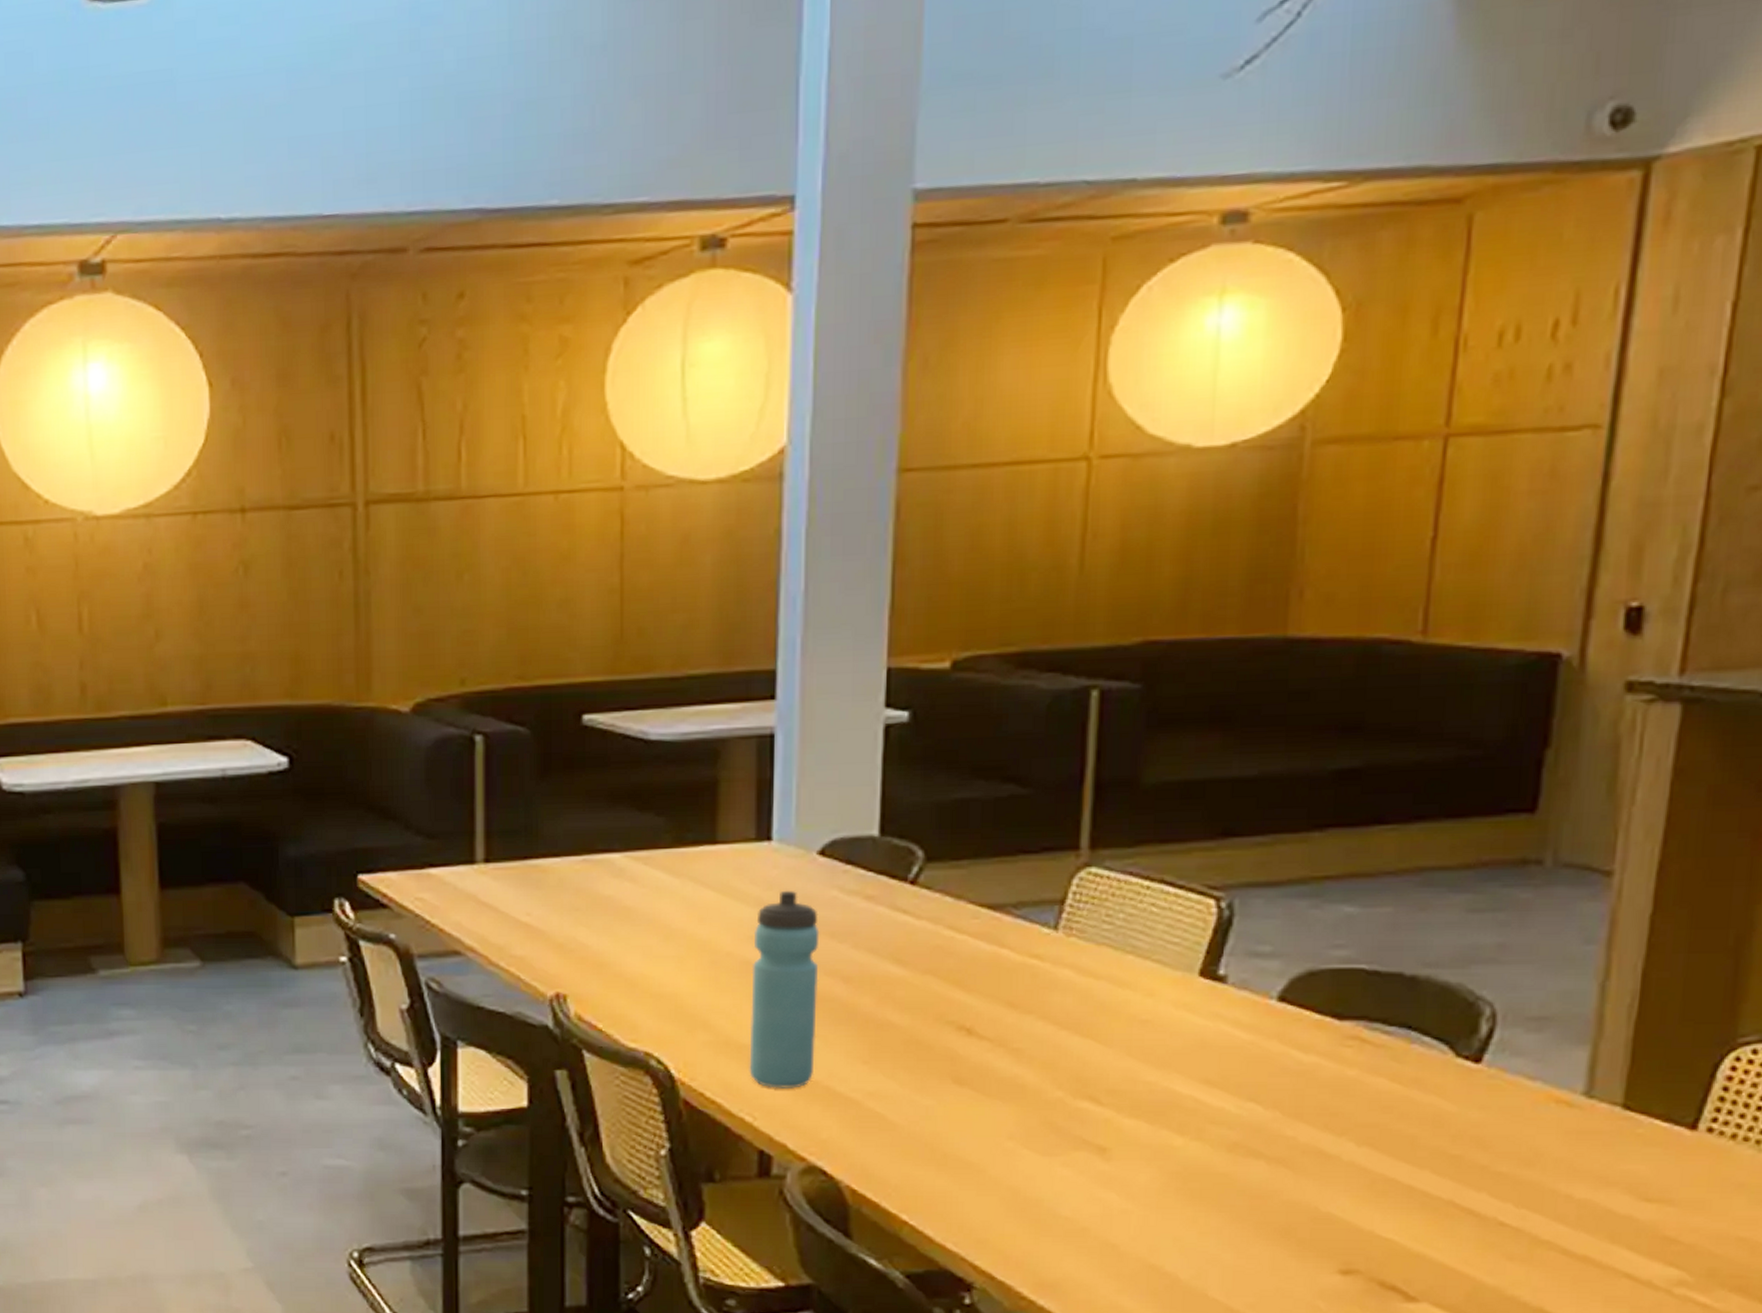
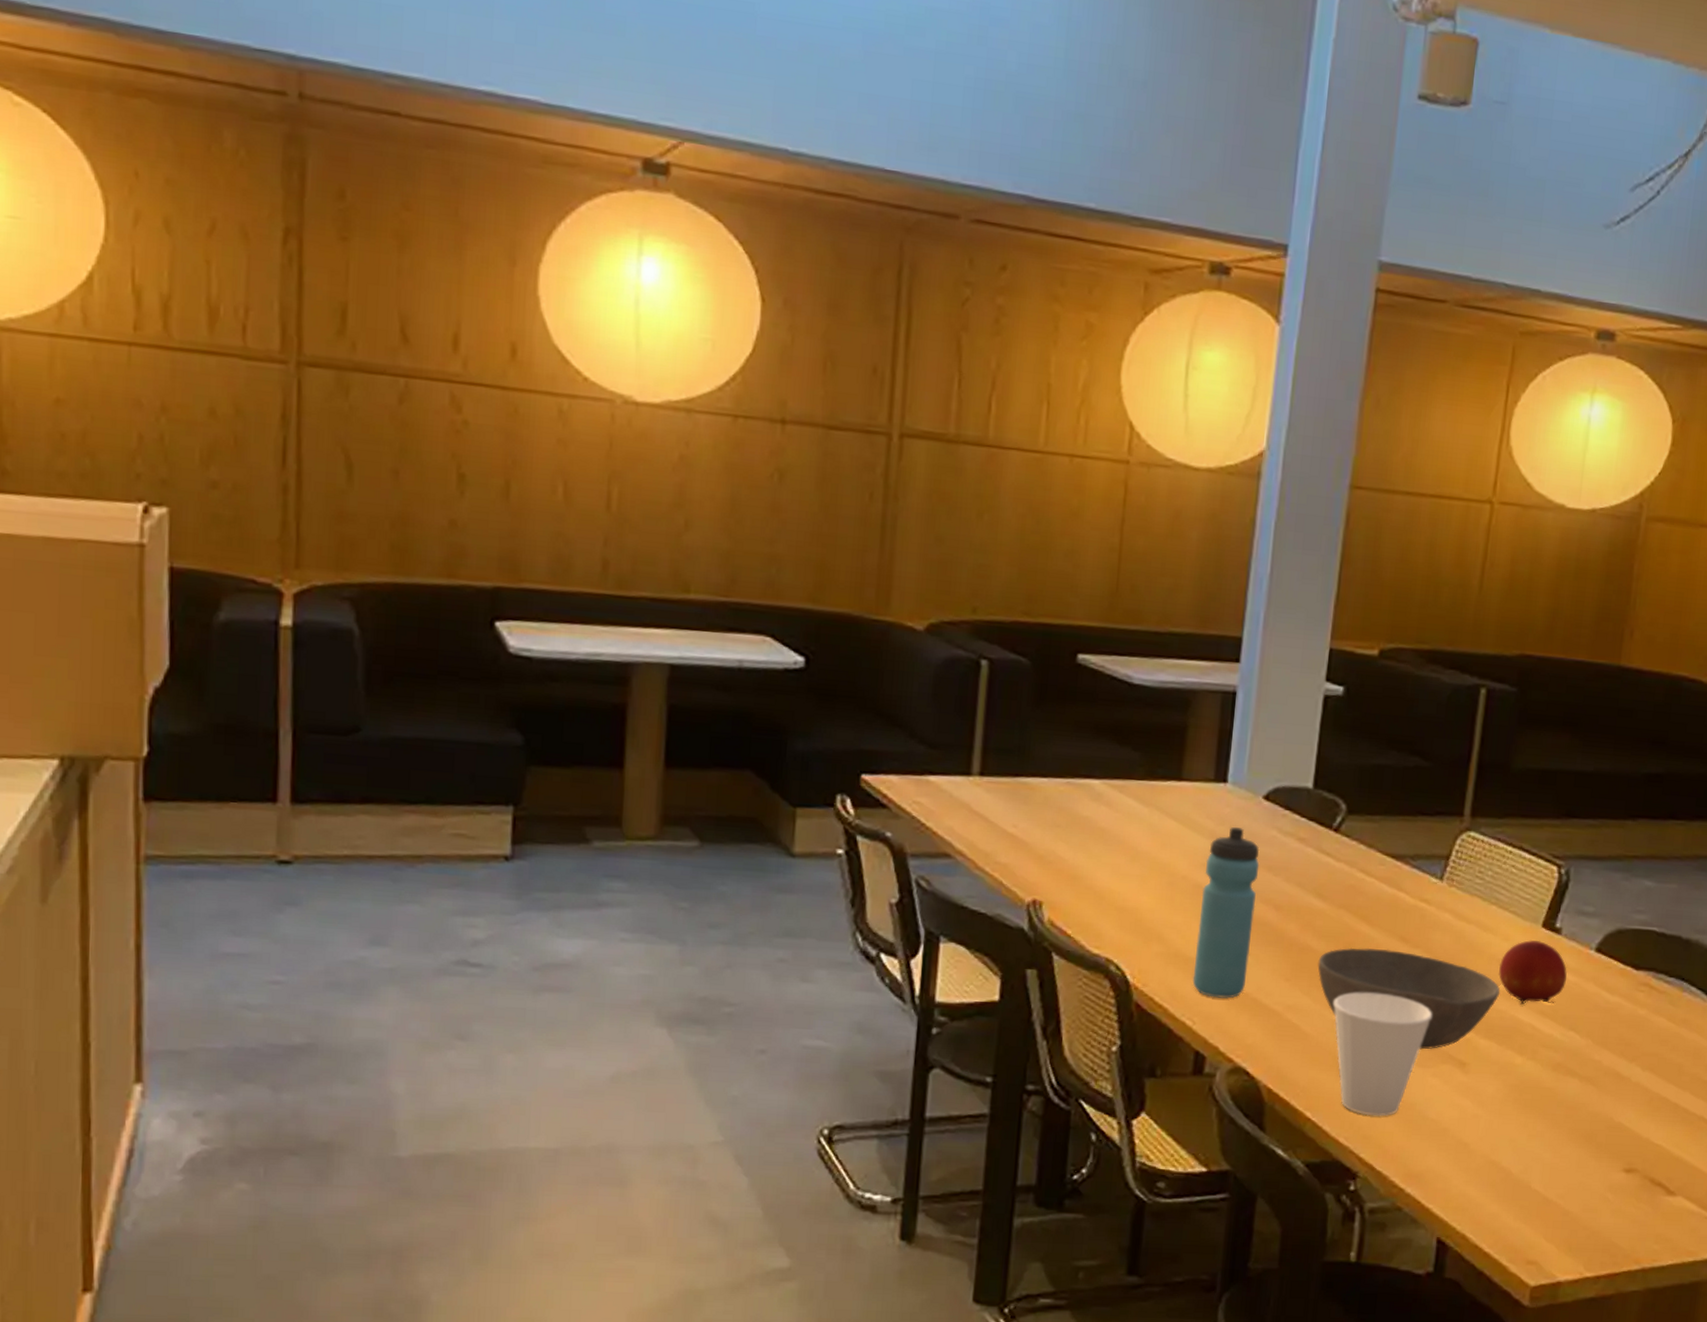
bowl: none [902,1017,1147,1135] -> present [1317,947,1500,1050]
cup: none [926,1071,1057,1216] -> present [1333,992,1433,1116]
fruit: none [1143,992,1239,1073] -> present [1499,939,1567,1005]

